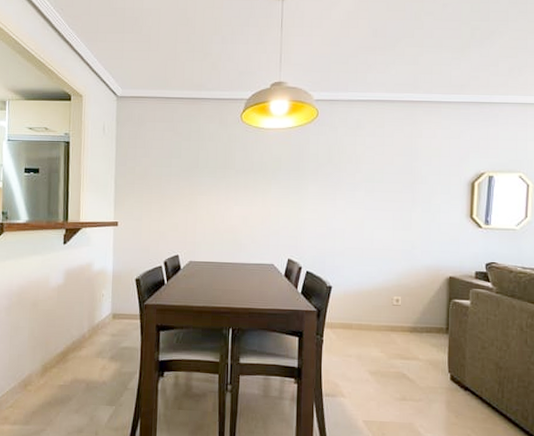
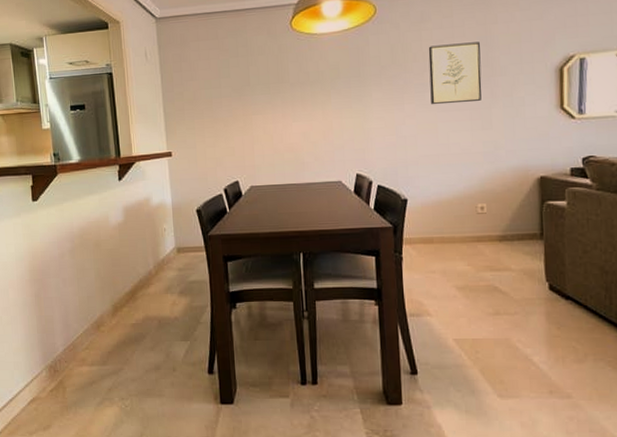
wall art: none [360,150,405,204] -> present [428,42,482,104]

